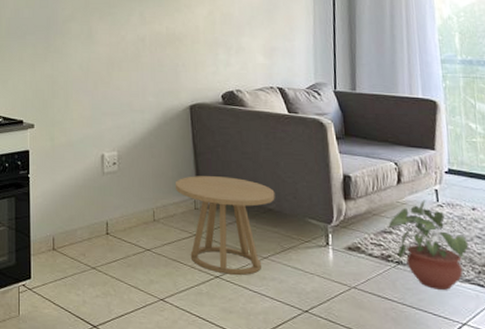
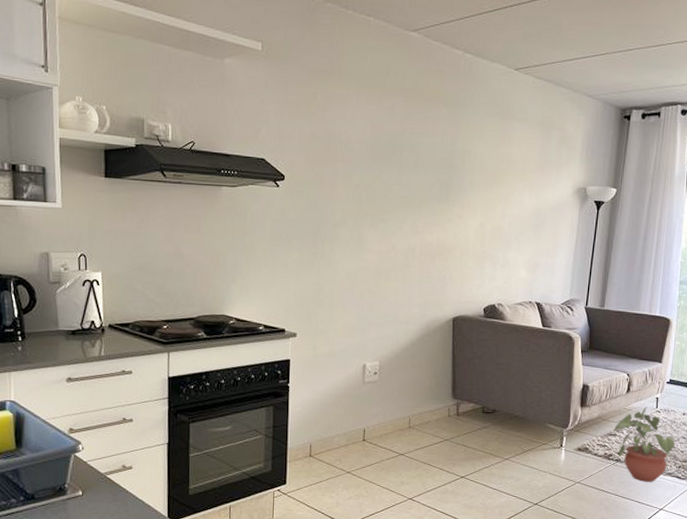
side table: present [175,176,275,275] -> none [431,385,522,475]

